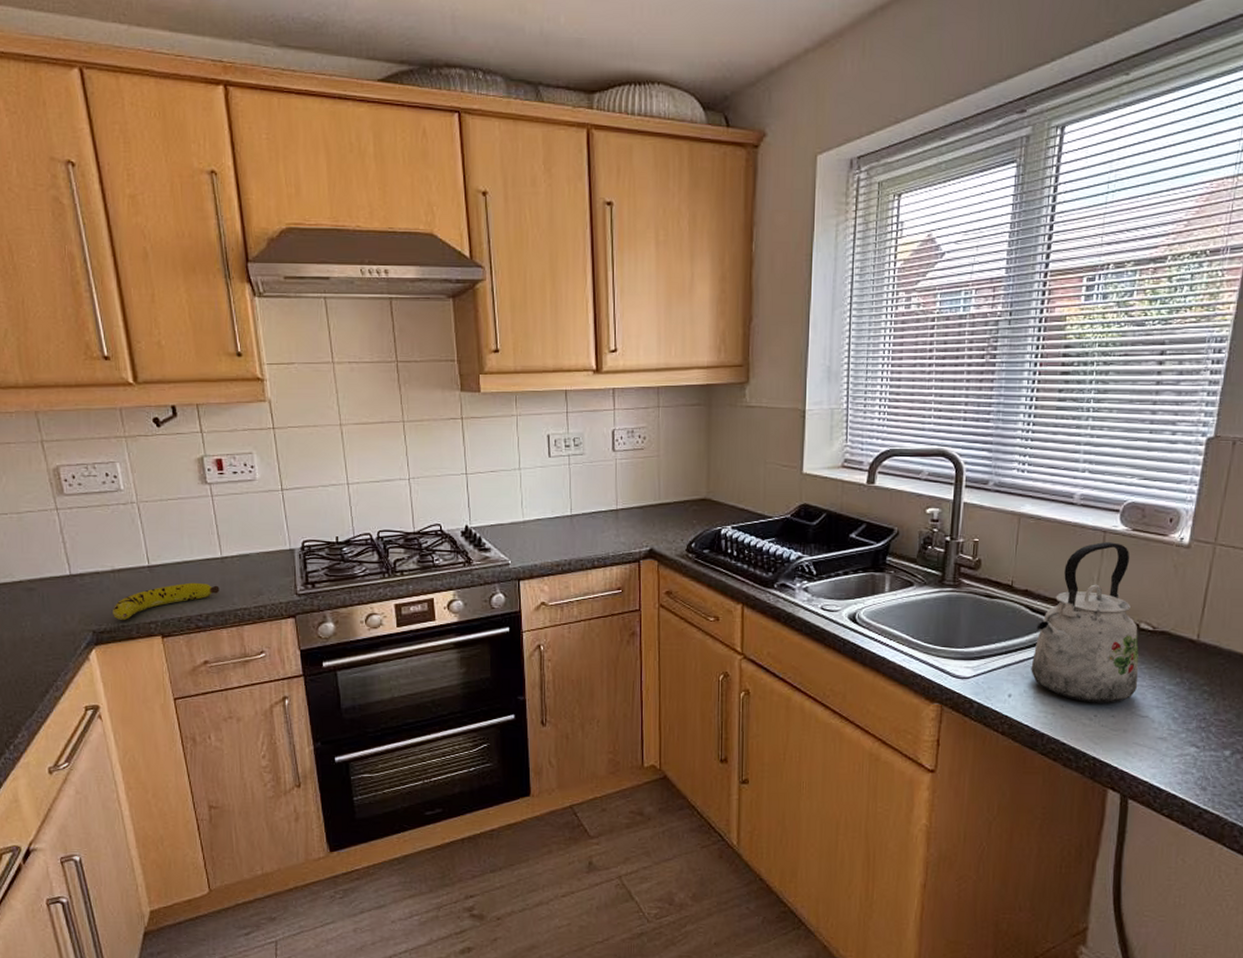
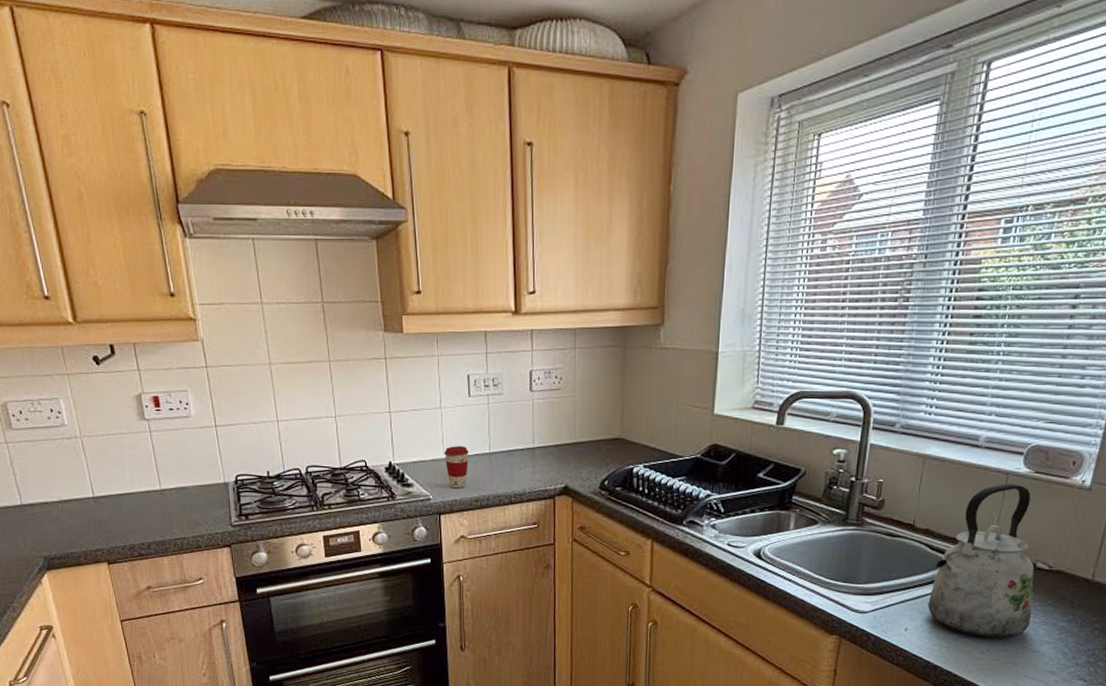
fruit: present [113,582,220,620] -> none [62,513,160,547]
coffee cup: none [524,507,549,553] -> present [444,445,469,489]

